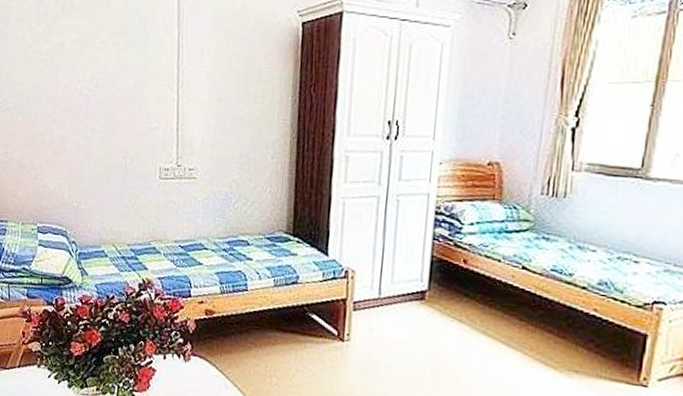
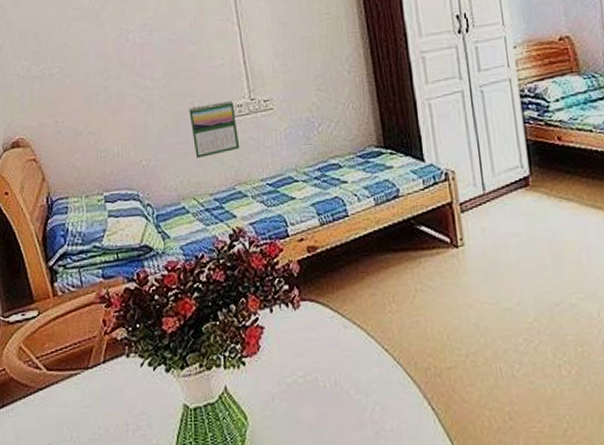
calendar: none [120,162,162,211] -> present [189,100,240,158]

